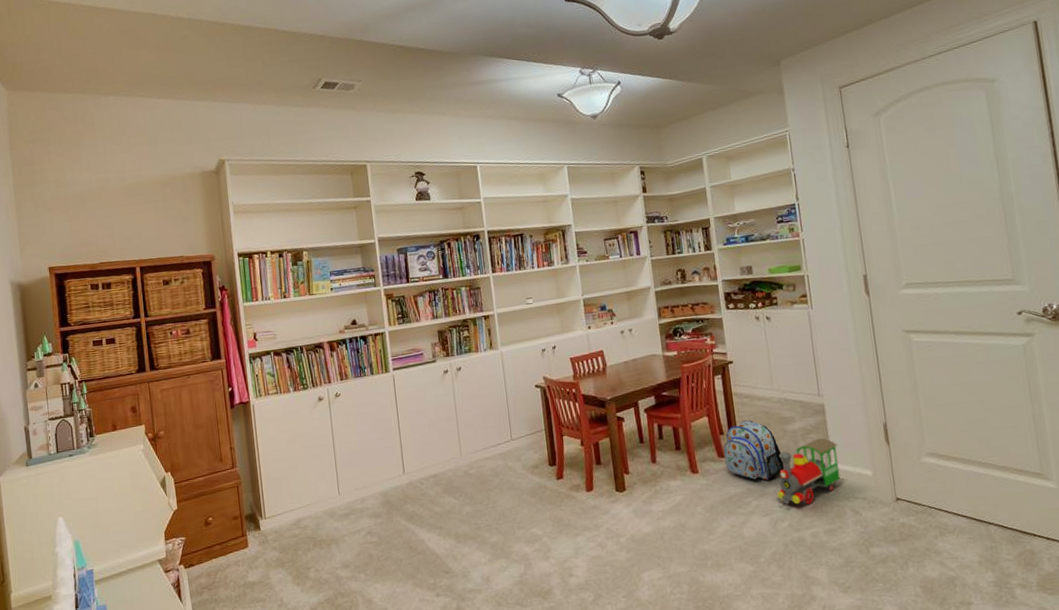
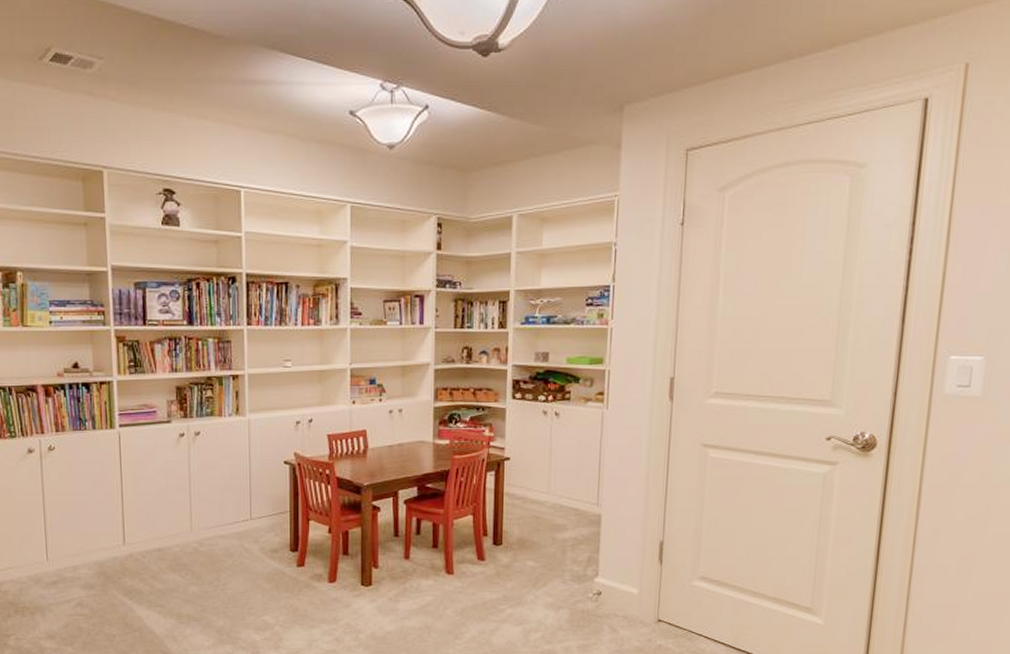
backpack: present [724,420,785,481] -> none [485,523,548,589]
toy train: present [776,438,840,505] -> none [532,550,608,618]

